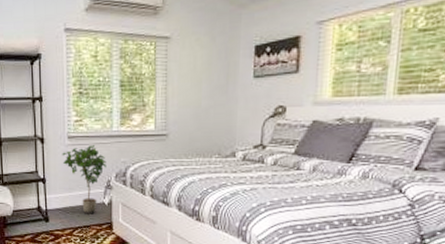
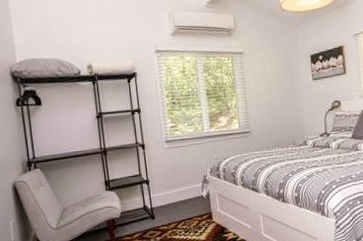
potted plant: present [62,144,106,214] -> none [161,145,202,208]

